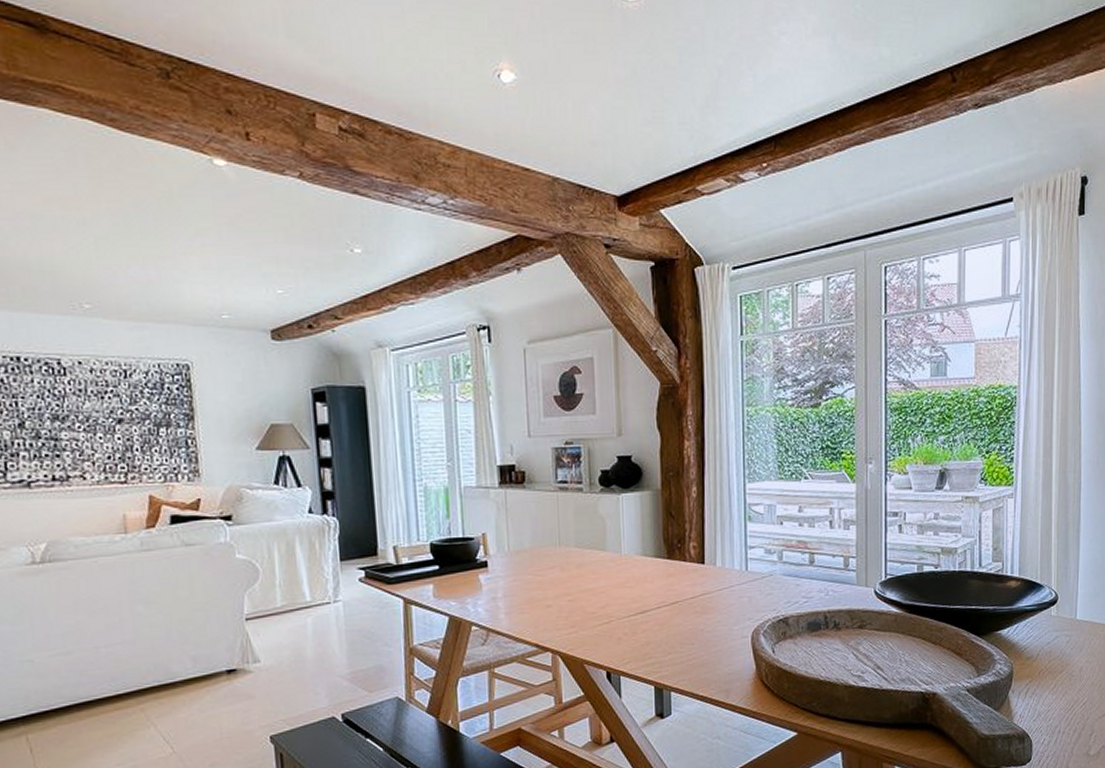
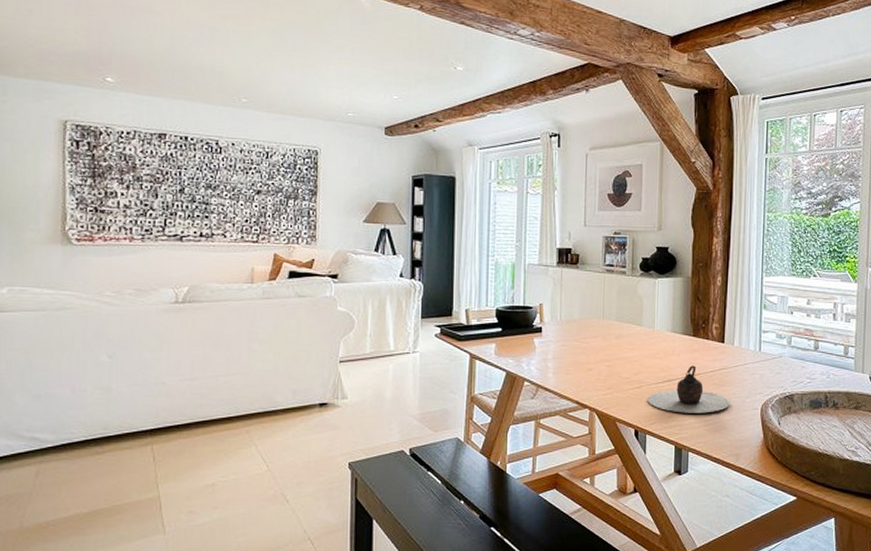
teapot: none [619,592,715,649] -> present [647,365,730,413]

